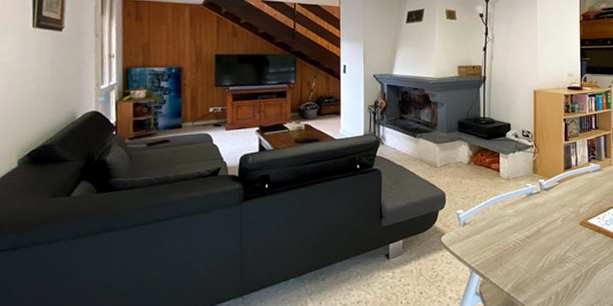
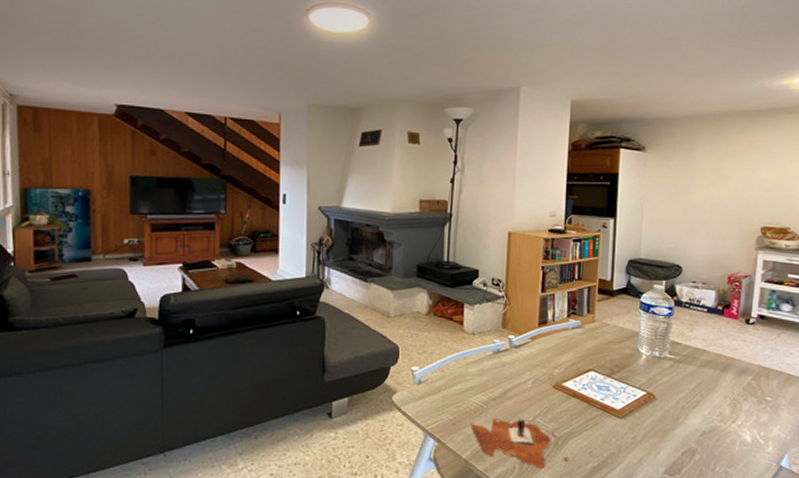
candle: none [510,253,599,298] -> present [470,418,570,468]

